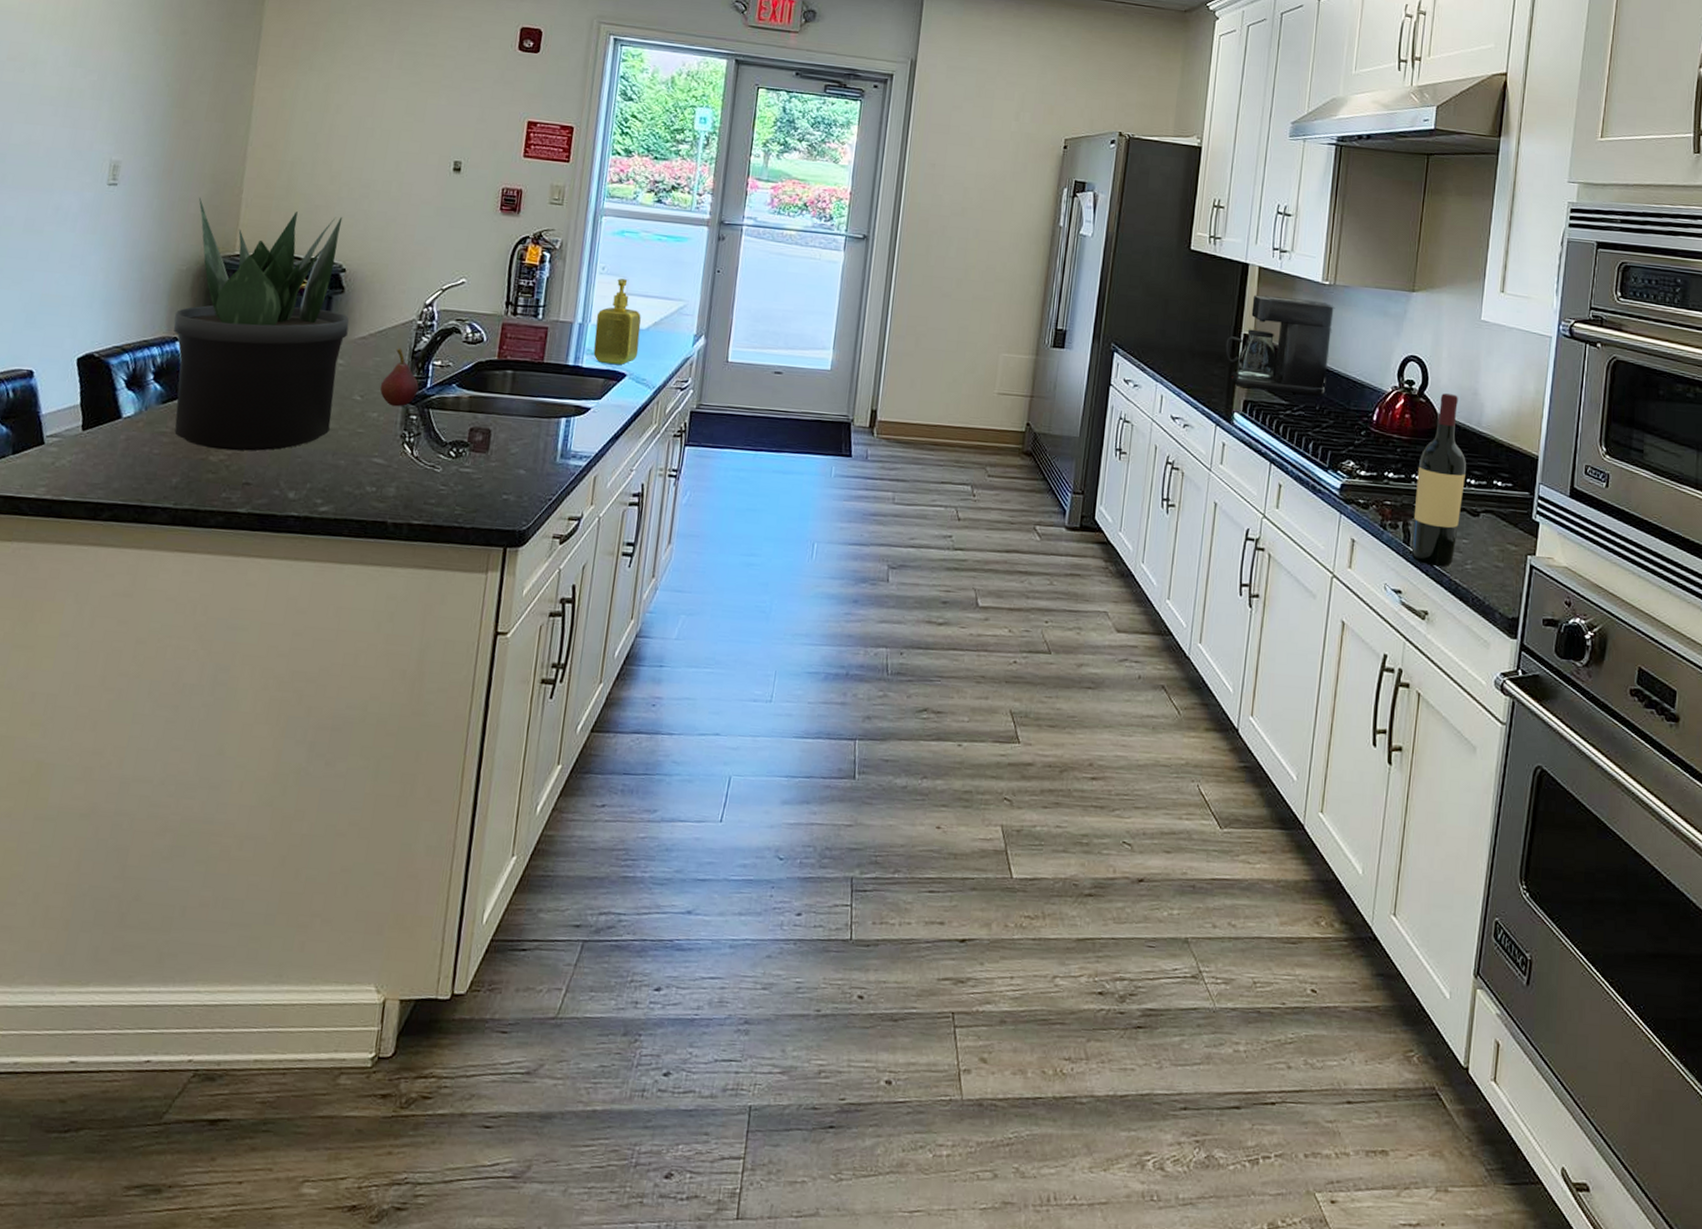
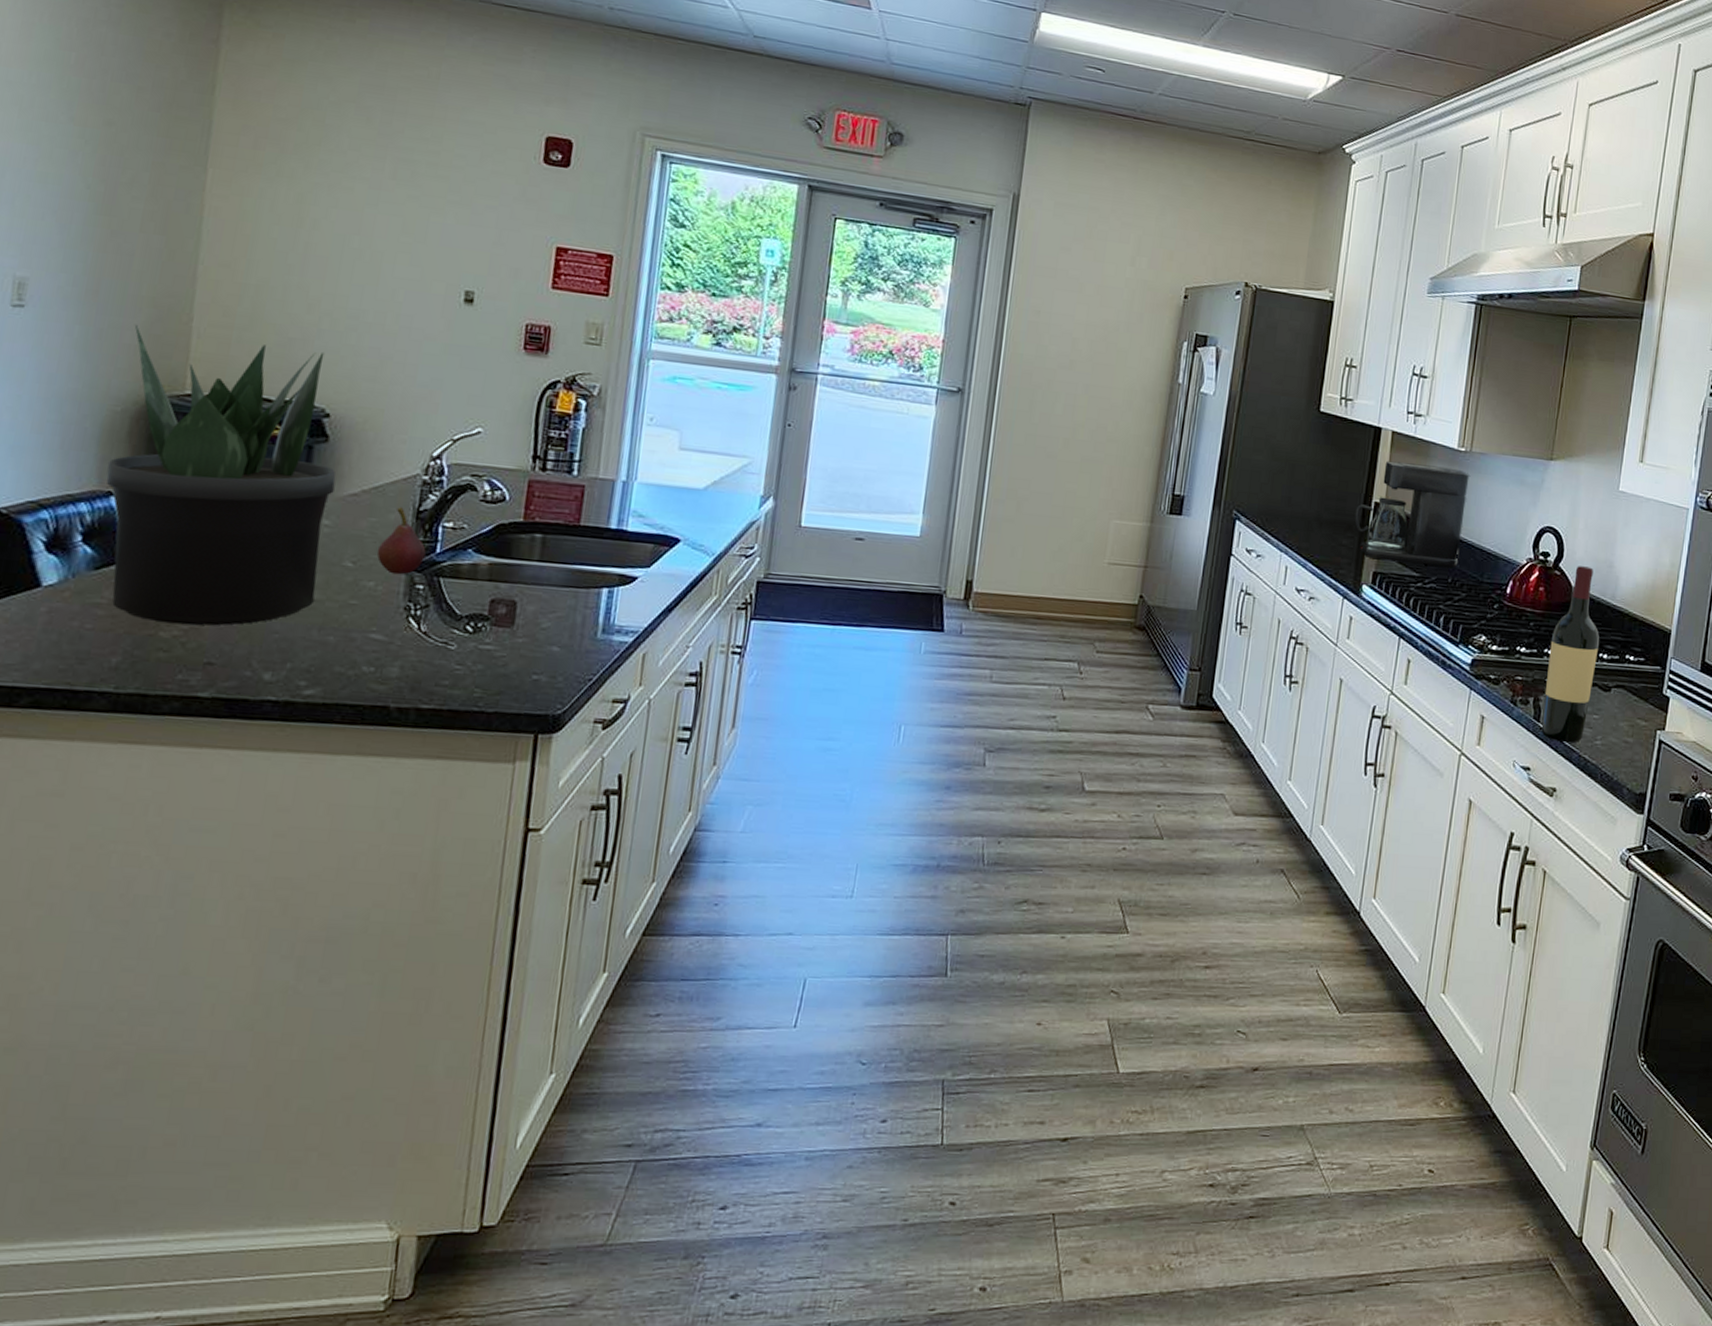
soap dispenser: present [593,278,641,365] -> none [640,431,698,529]

